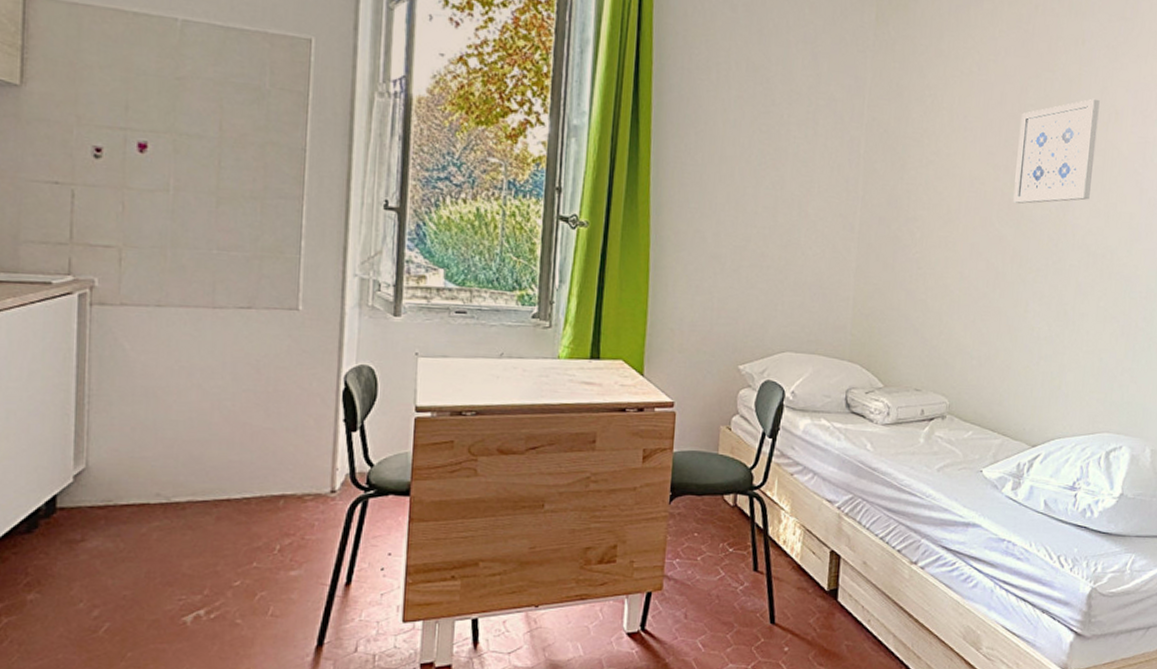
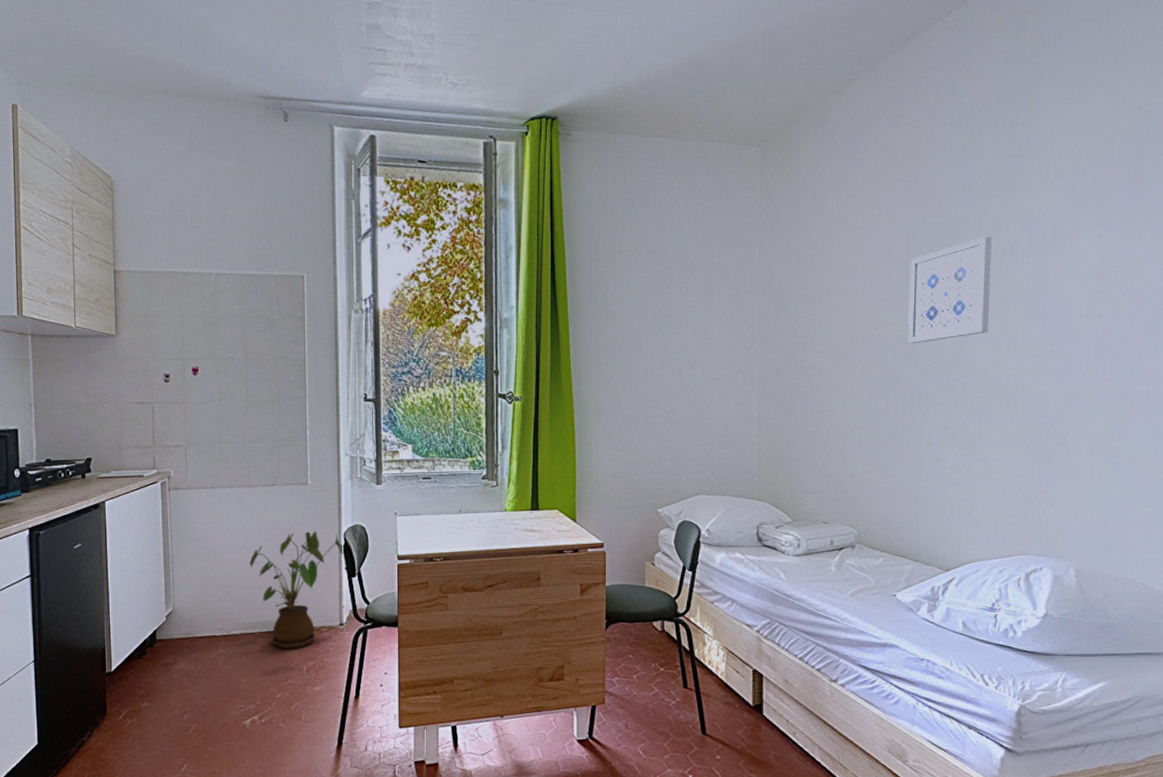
house plant: none [206,370,344,522] -> present [249,531,345,649]

